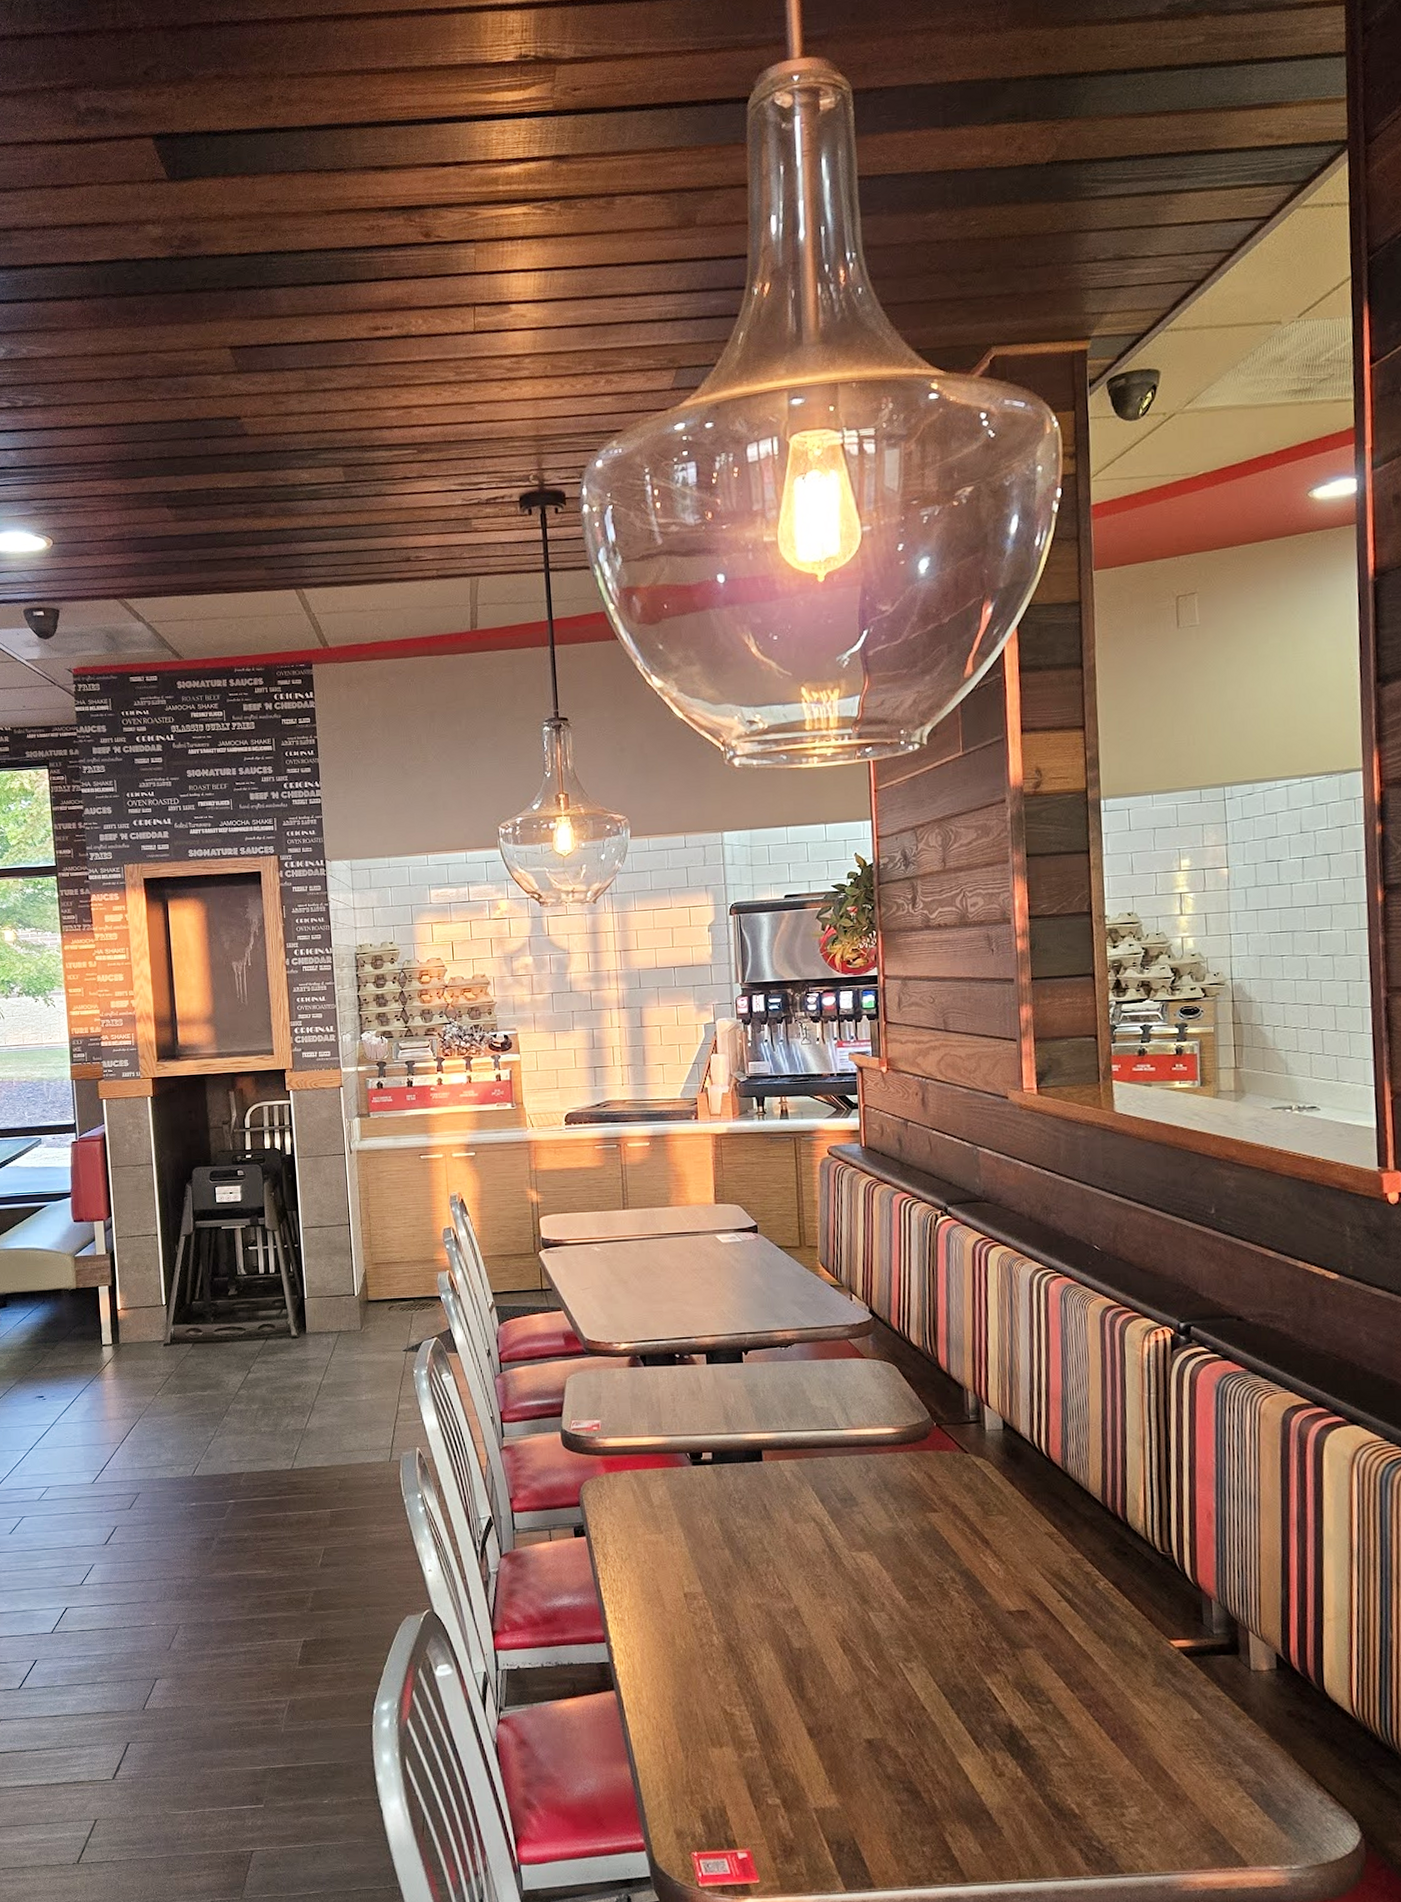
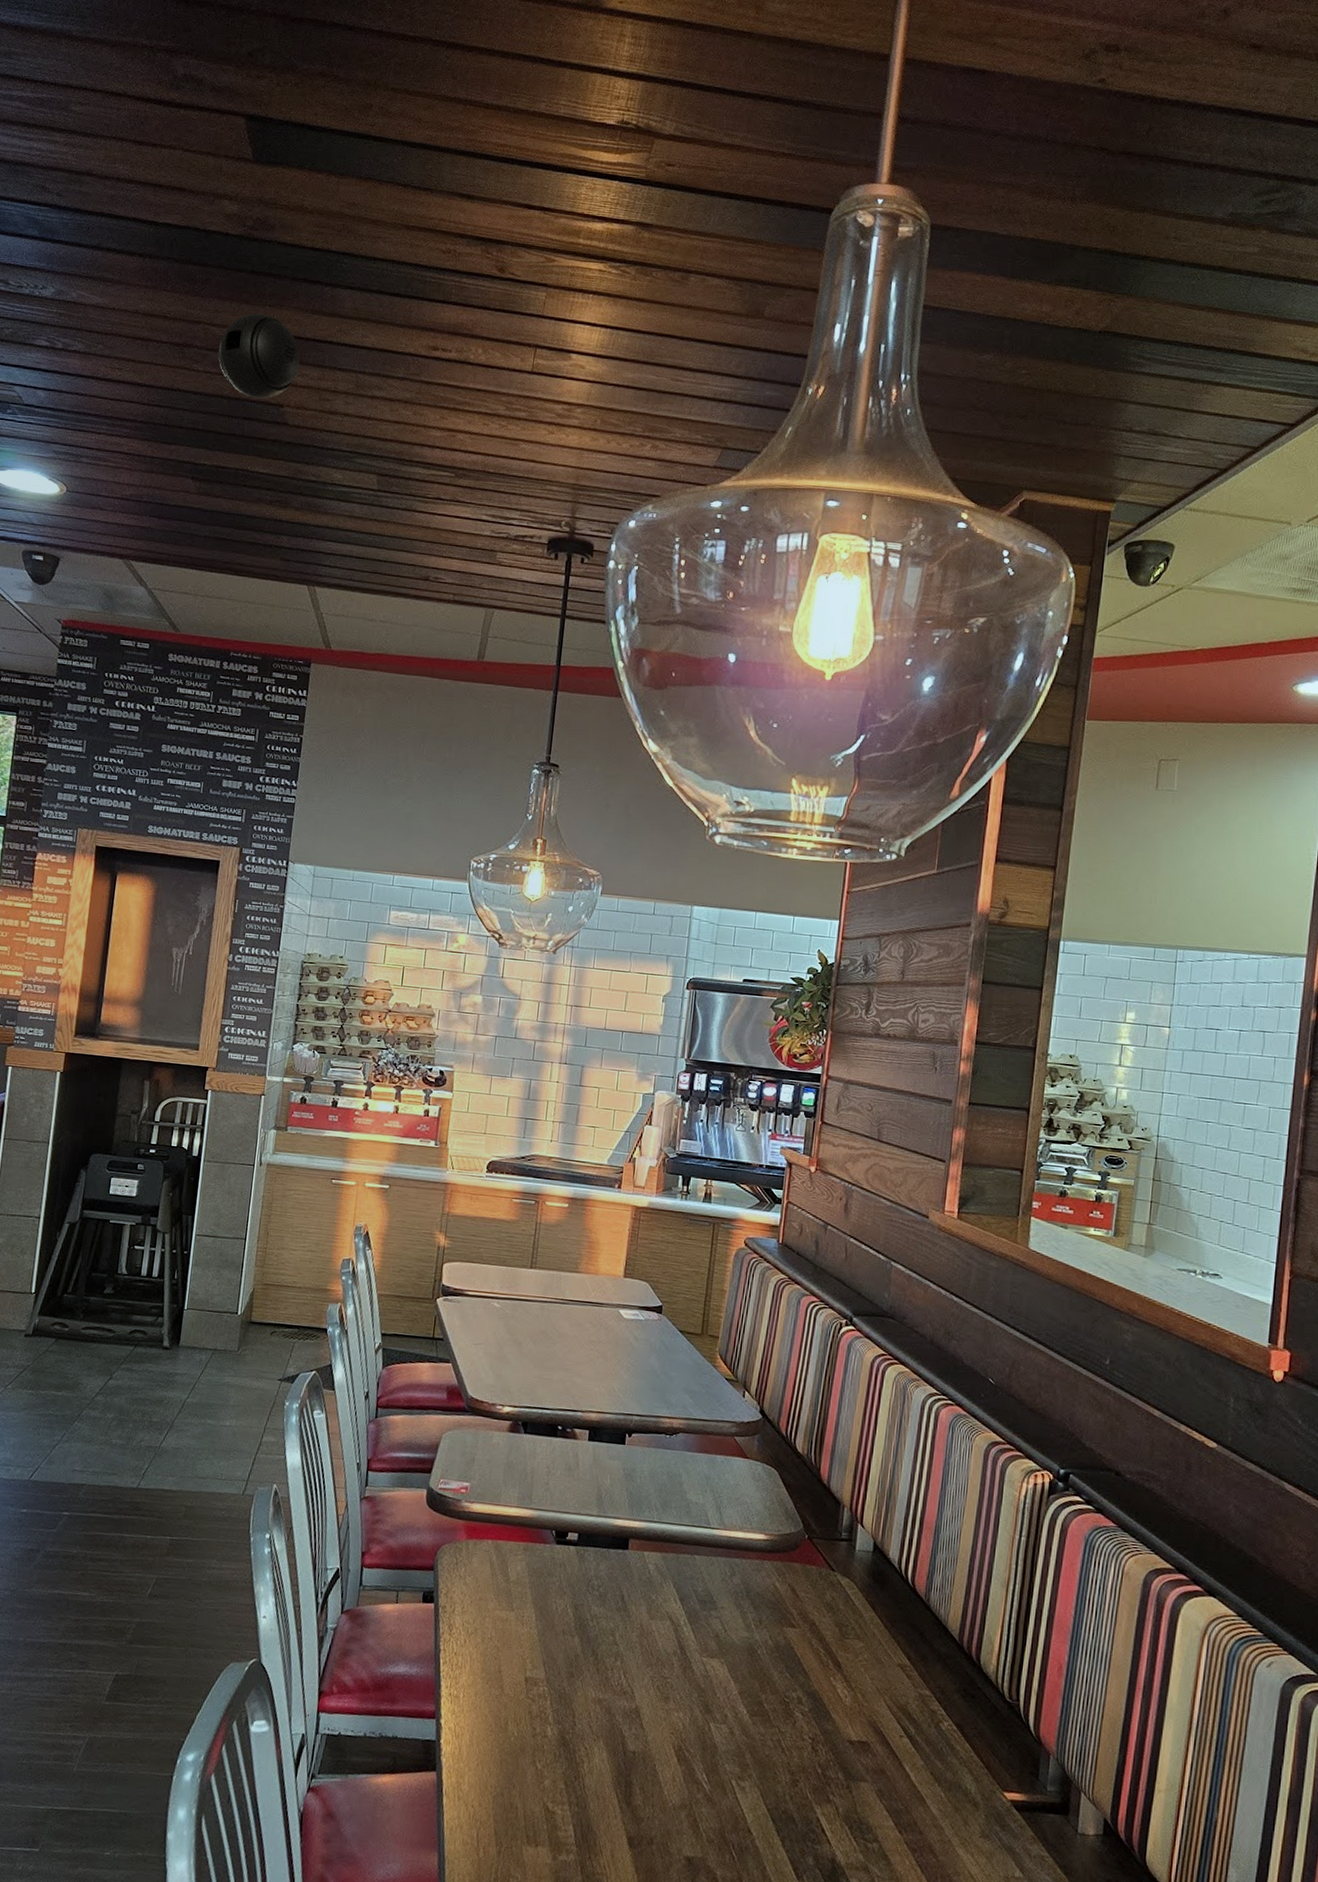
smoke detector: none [168,330,249,416] -> present [218,313,300,399]

